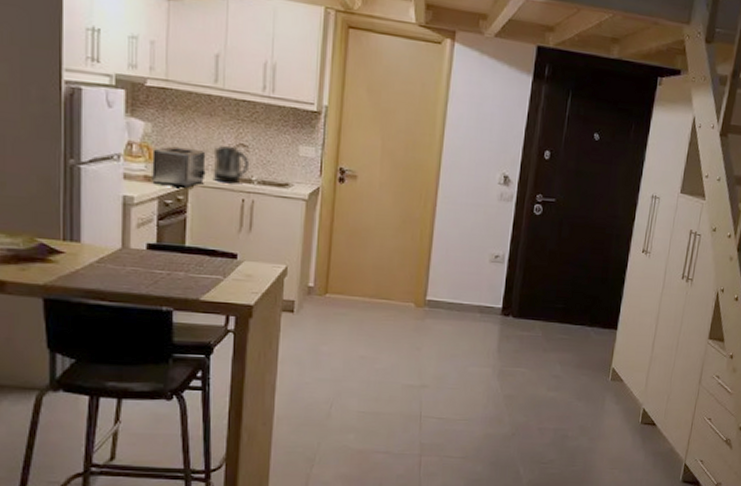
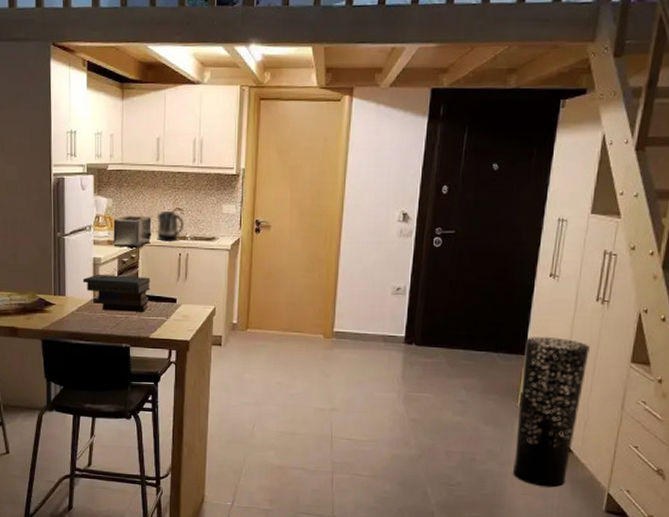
books: none [108,216,203,268] -> present [83,274,151,312]
umbrella stand: none [602,312,675,461] -> present [513,337,590,488]

